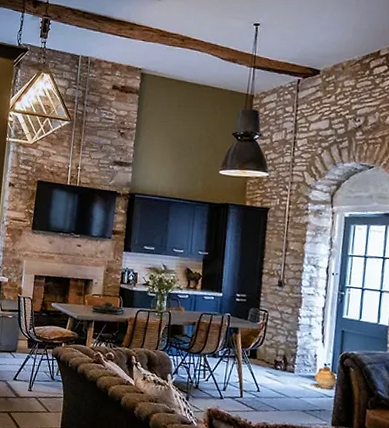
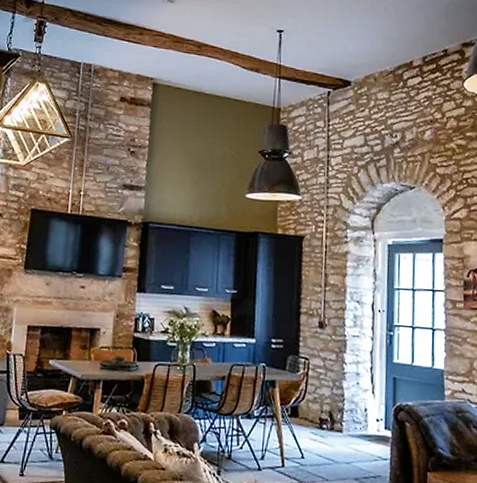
ceramic jug: present [314,366,338,389] -> none [366,422,393,450]

